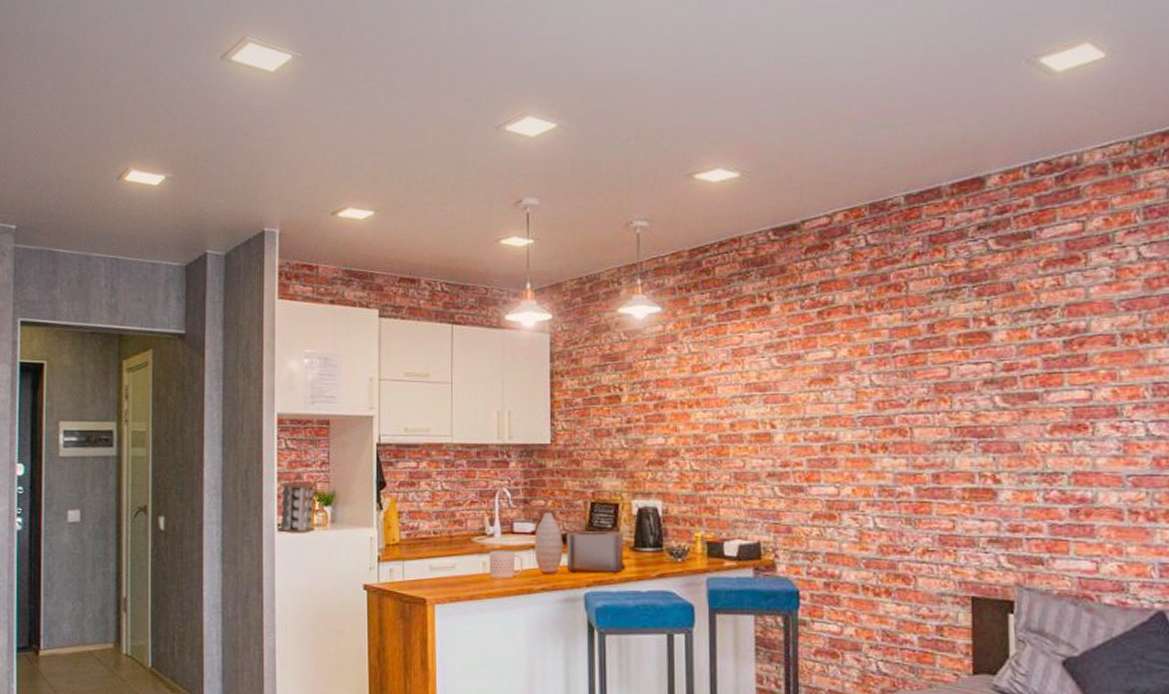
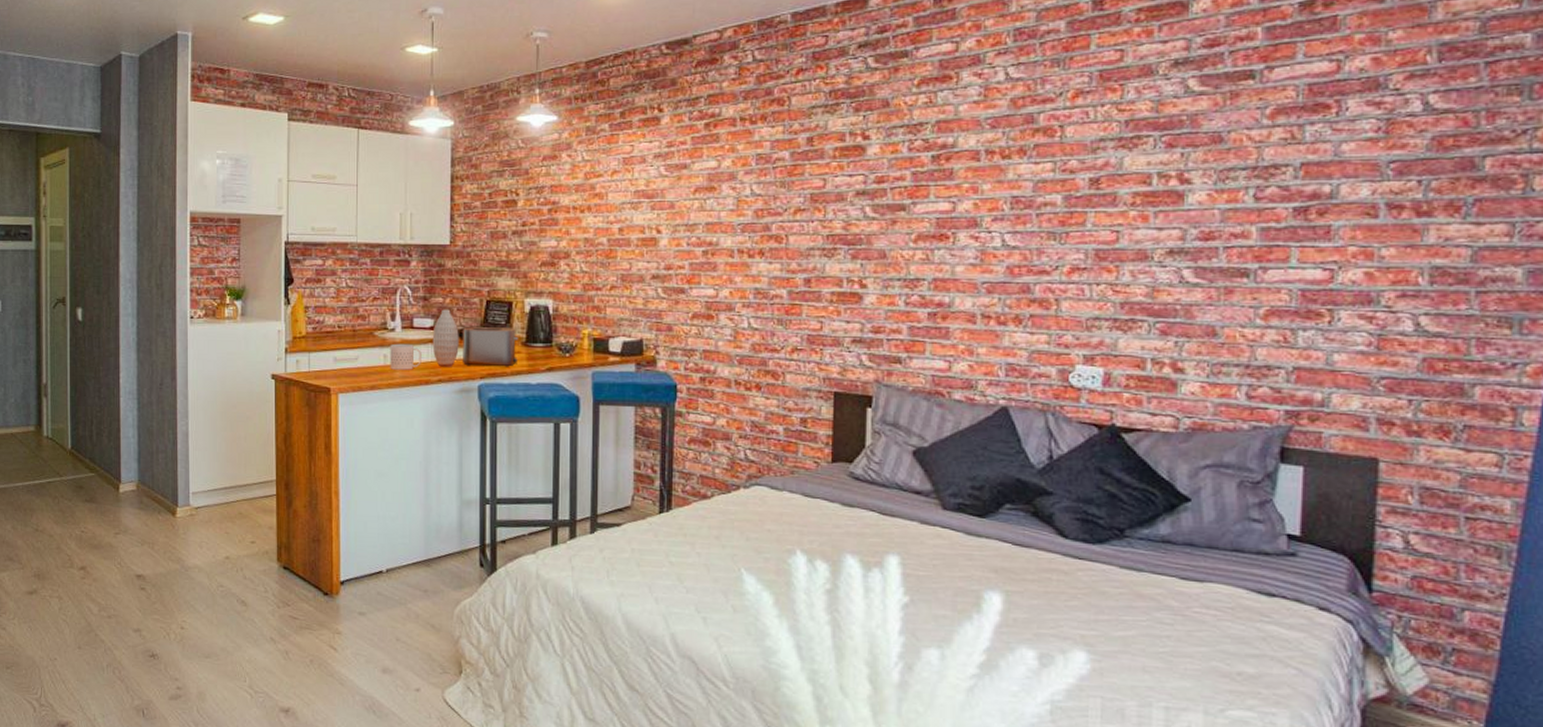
spice rack: present [277,475,317,534] -> none [190,270,228,327]

